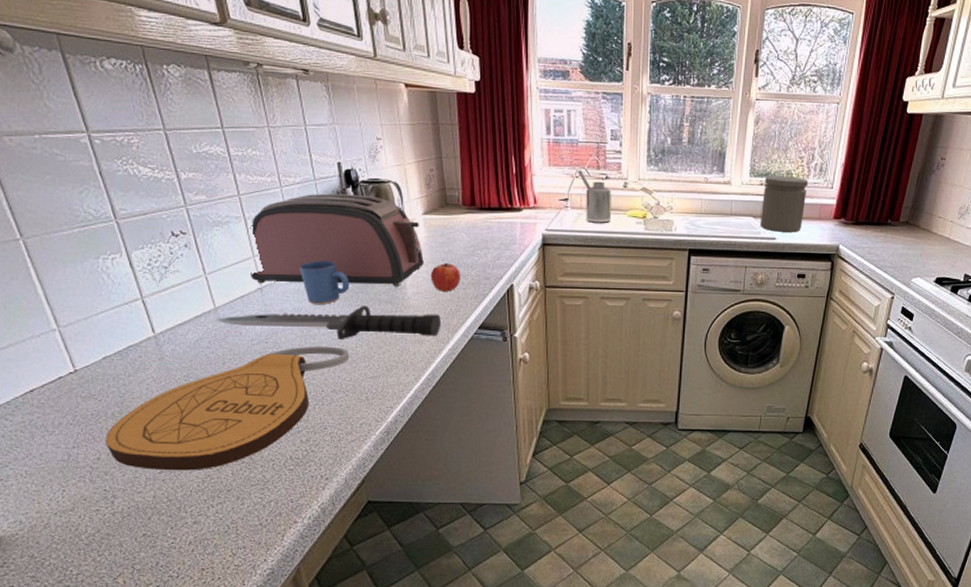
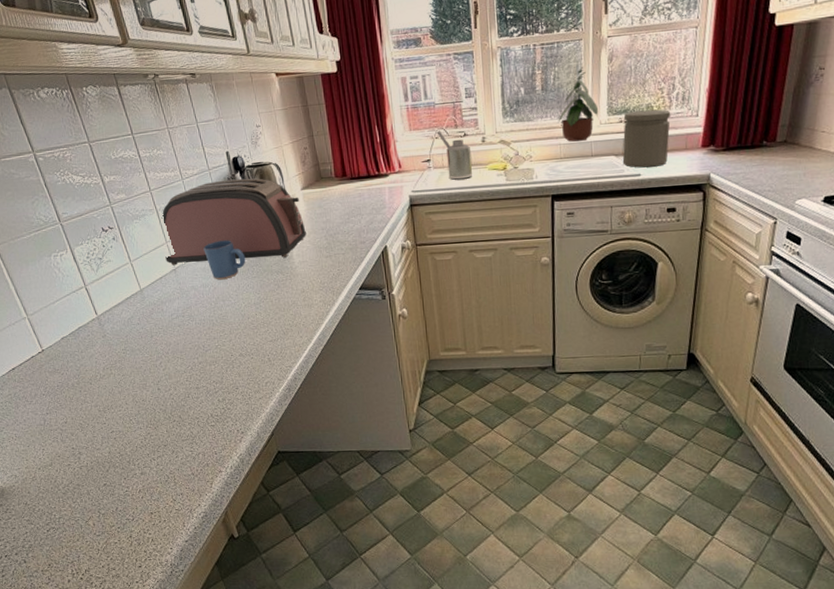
cutting board: present [105,346,349,471] -> none [69,315,251,430]
knife: present [217,306,441,339] -> none [143,277,326,309]
fruit: present [430,262,461,291] -> none [313,231,340,258]
potted plant: none [701,126,742,200] -> present [558,67,599,142]

